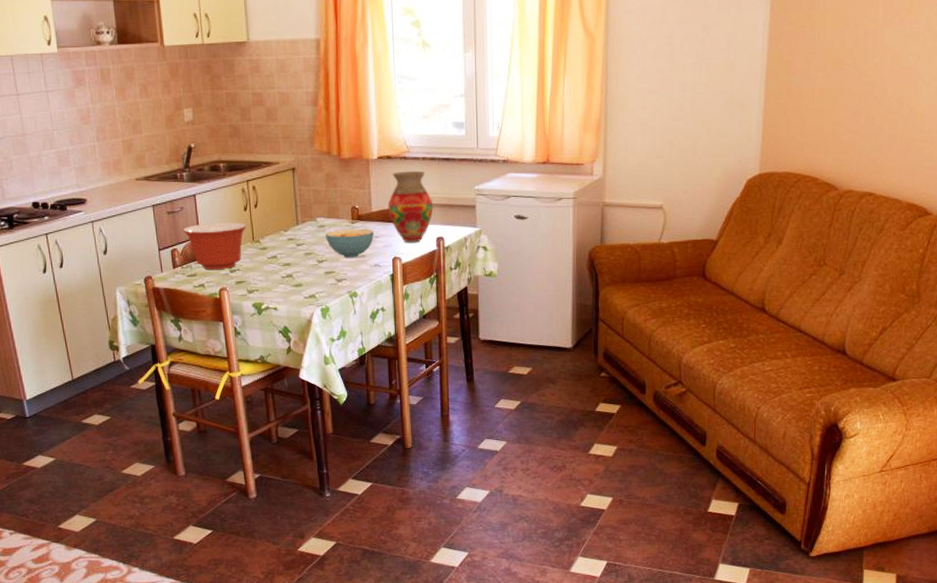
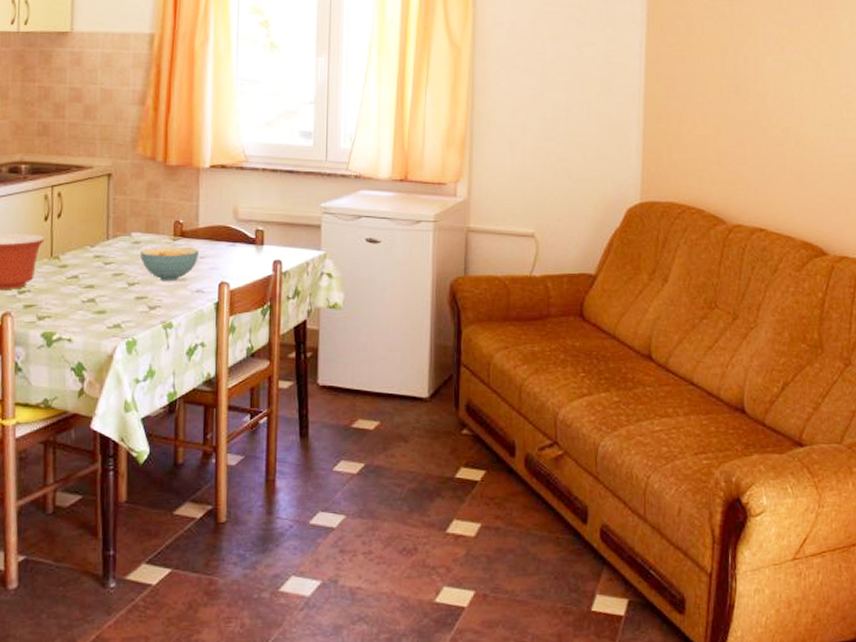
vase: present [387,170,434,243] -> none [217,182,272,266]

